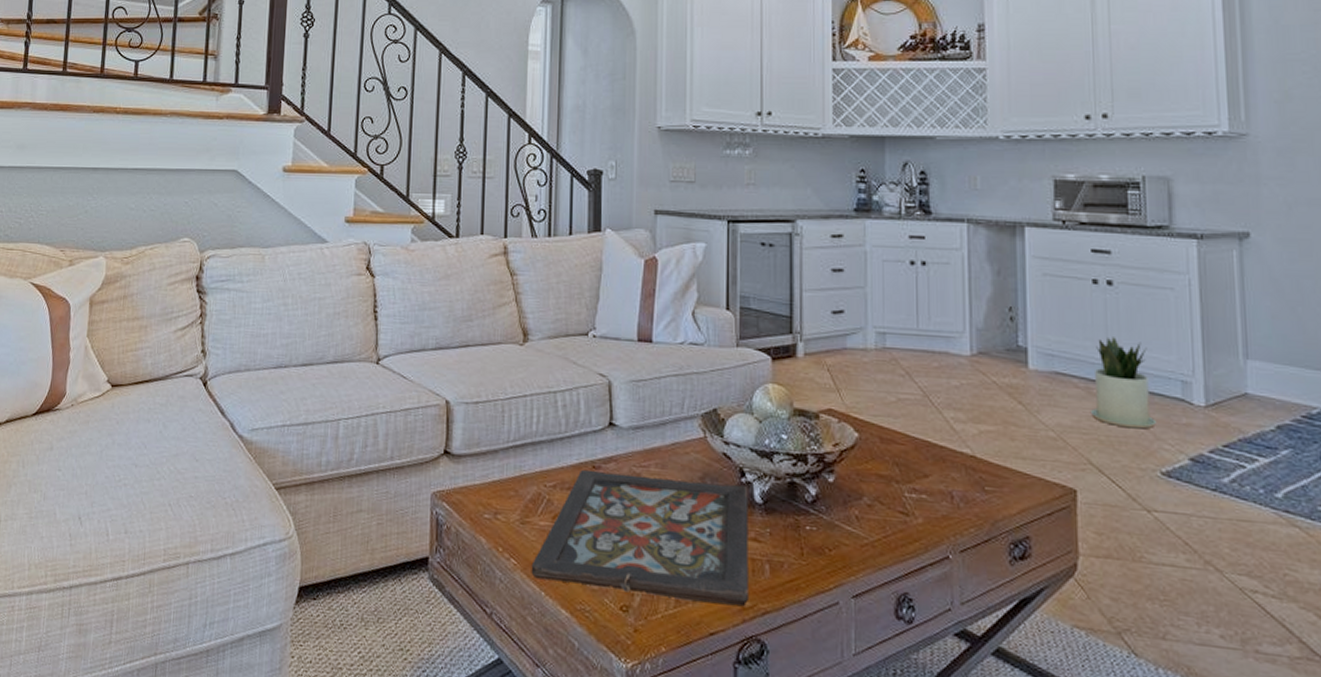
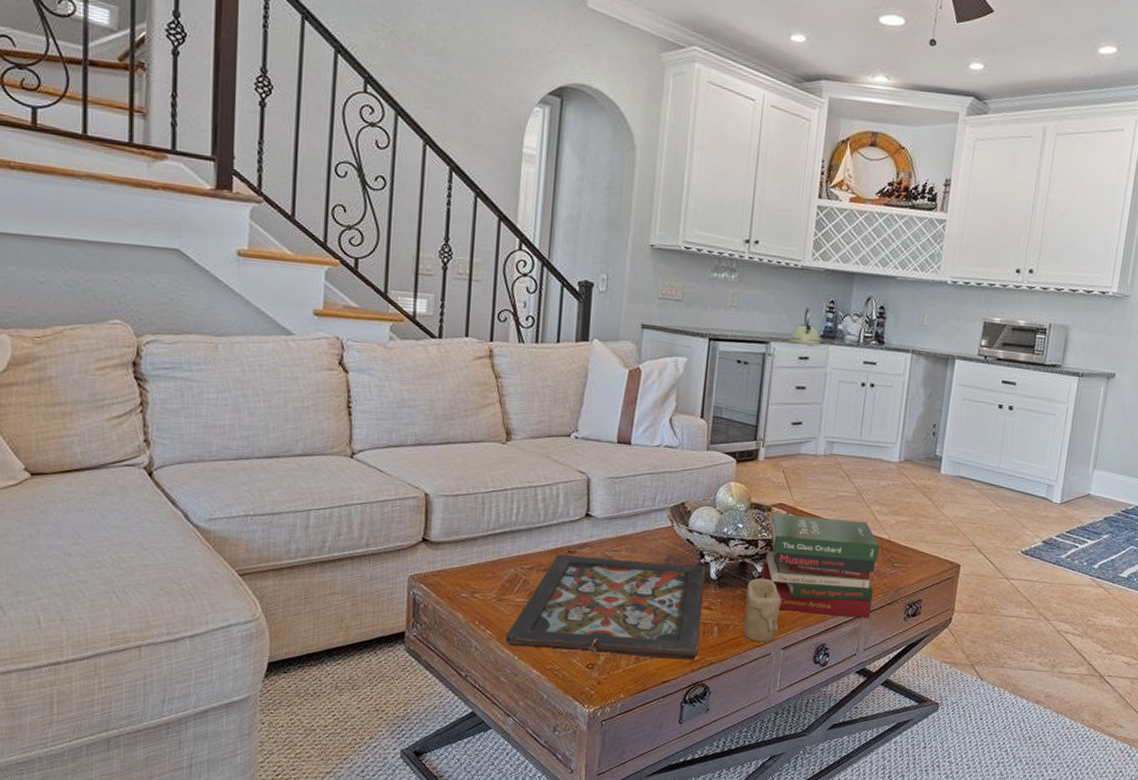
candle: none [800,502,845,588] -> present [742,578,782,643]
kettle: none [817,179,854,221] -> present [788,307,820,346]
books: none [817,421,964,561] -> present [762,513,880,619]
planter: present [1091,336,1158,429] -> none [980,450,1029,520]

